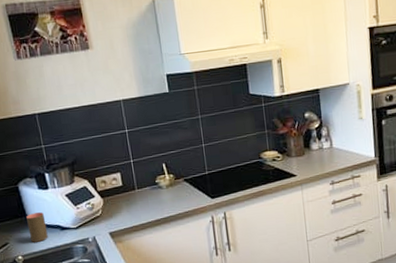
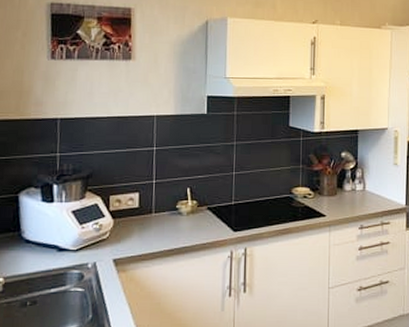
cup: present [26,212,48,243] -> none [18,228,42,263]

